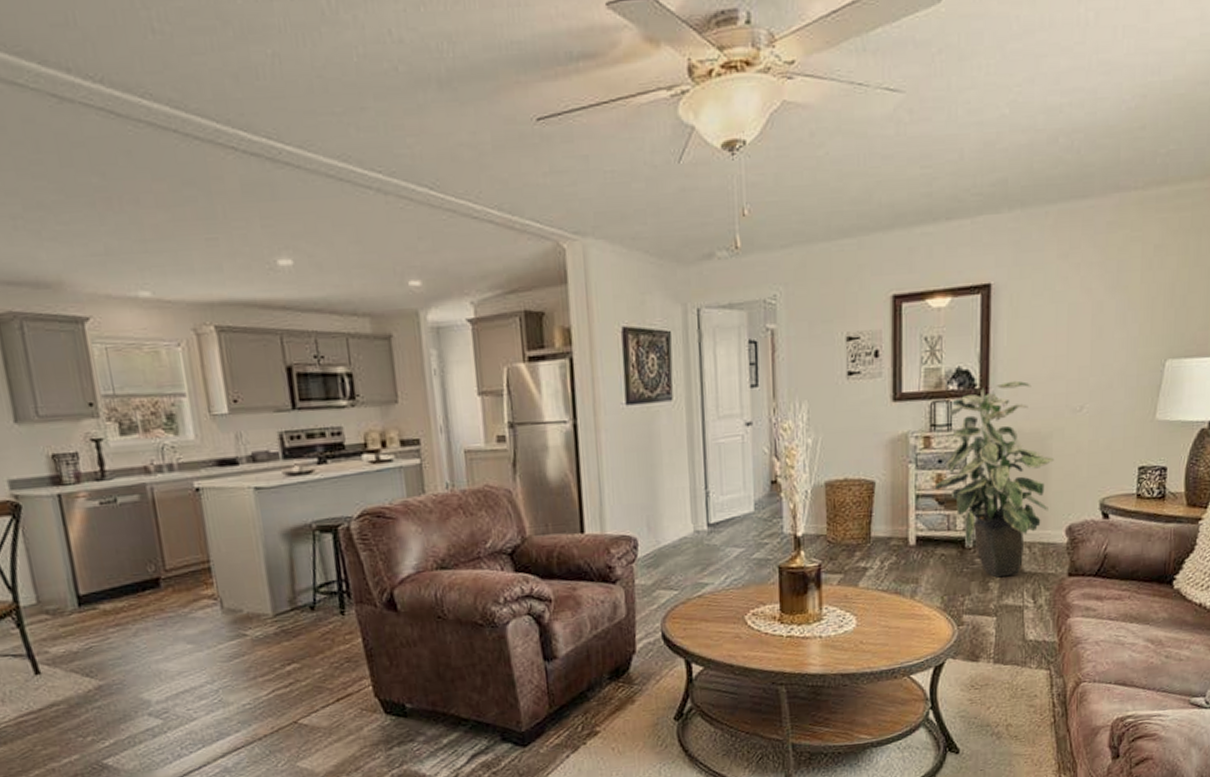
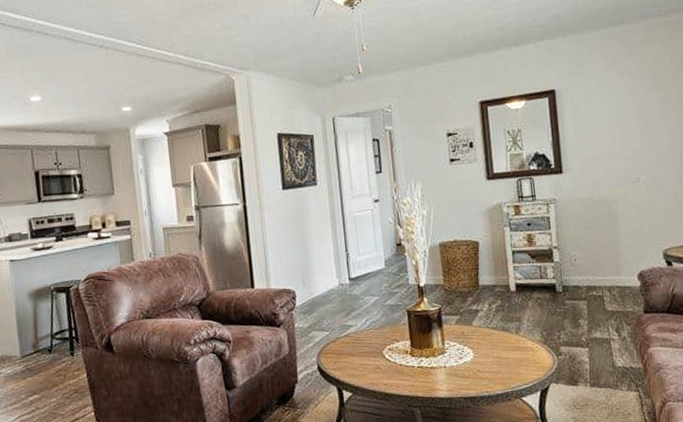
indoor plant: present [934,380,1054,578] -> none [526,160,621,316]

